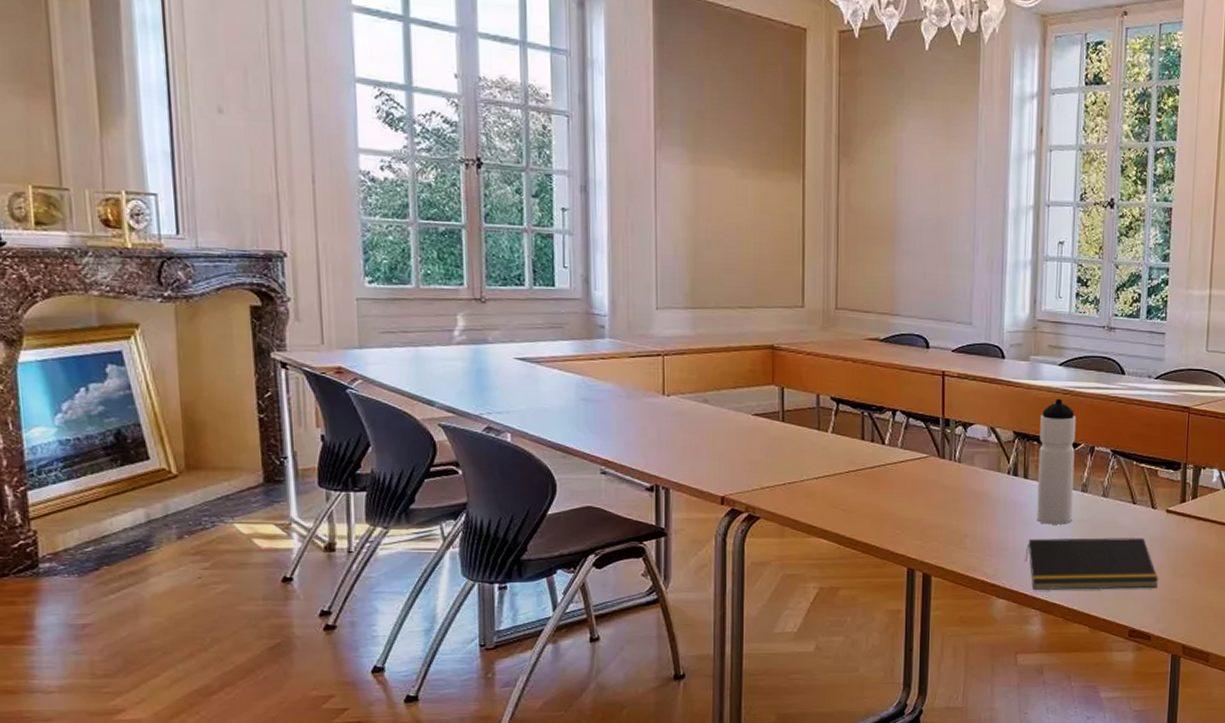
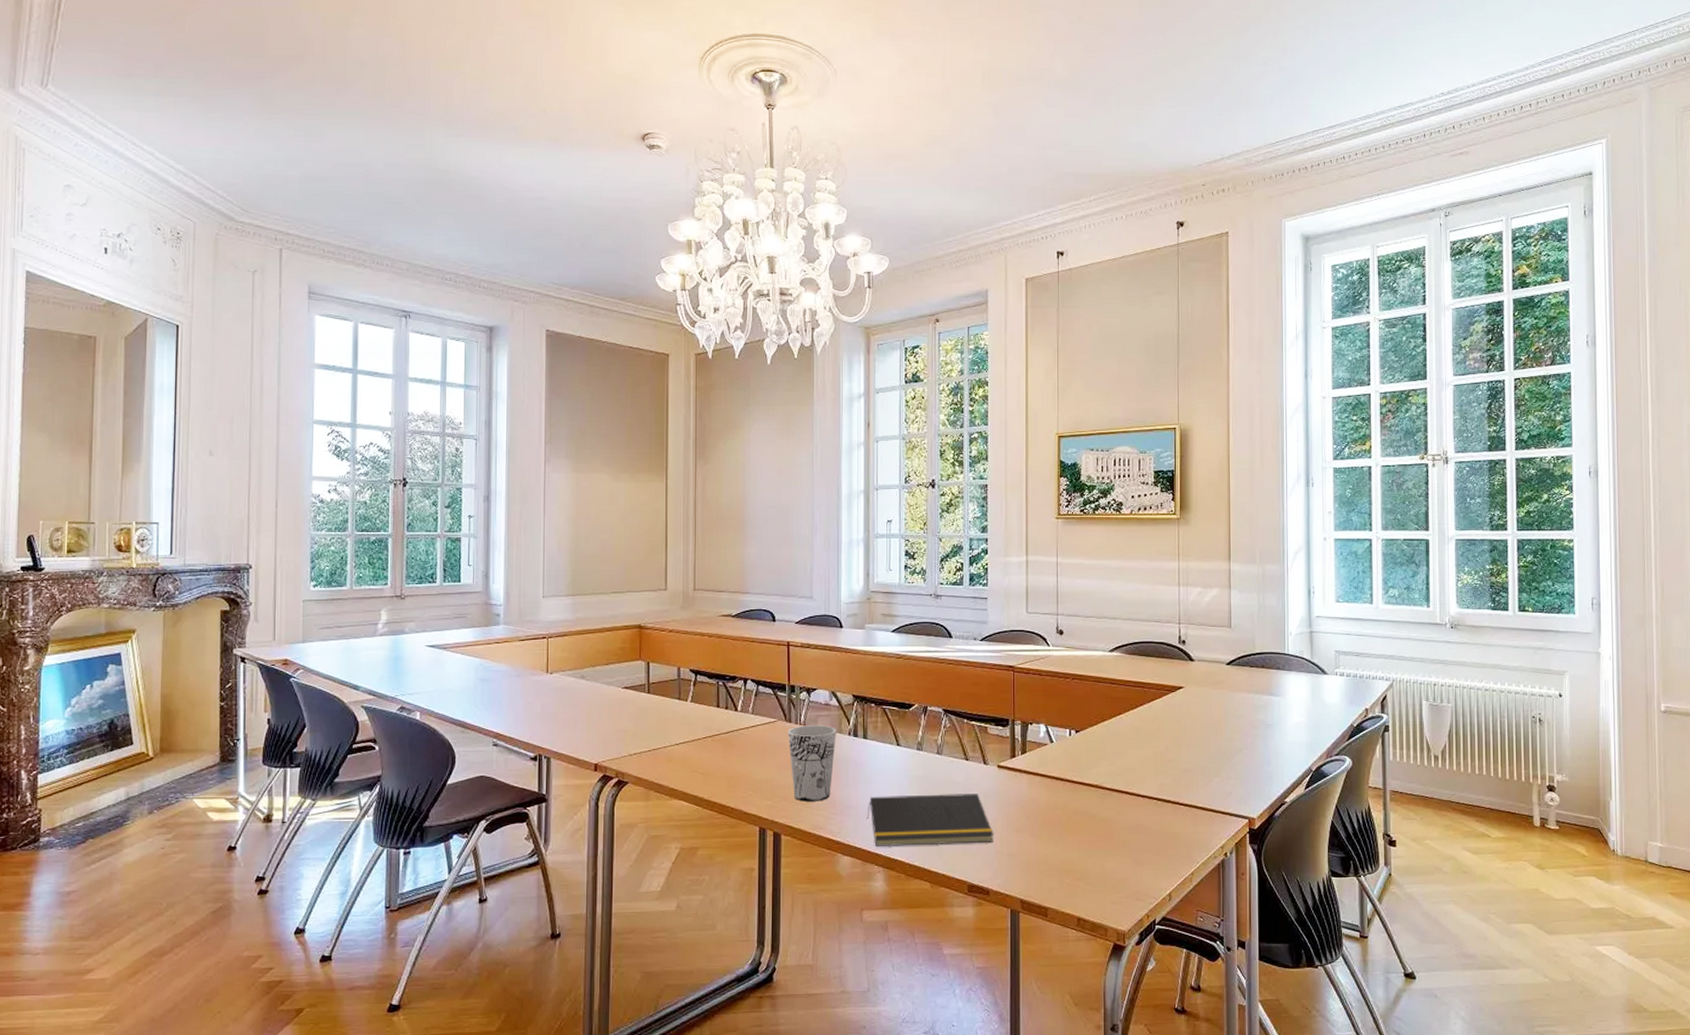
cup: none [940,462,994,543] -> present [787,725,836,802]
water bottle: present [1037,398,1076,525] -> none [876,662,909,782]

